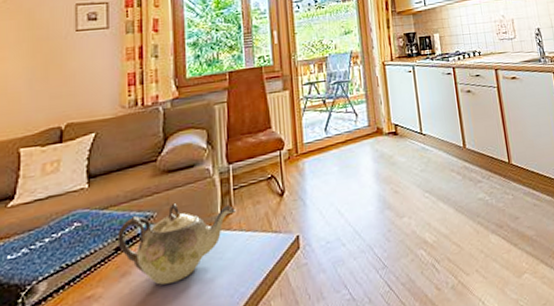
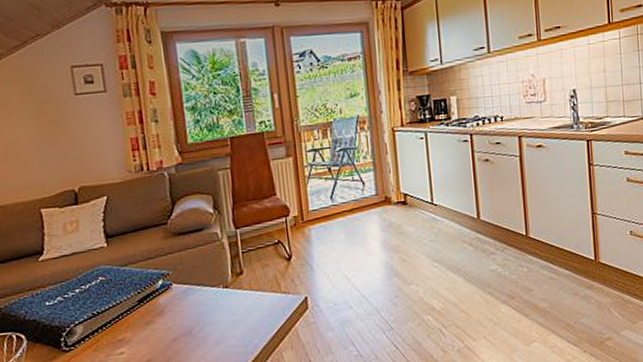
teapot: present [117,204,236,285] -> none [138,264,245,333]

